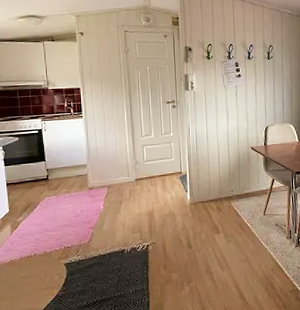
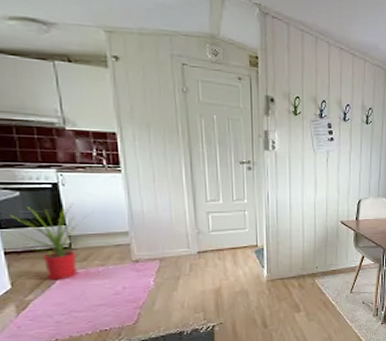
house plant: none [12,144,58,205] -> present [10,204,85,280]

